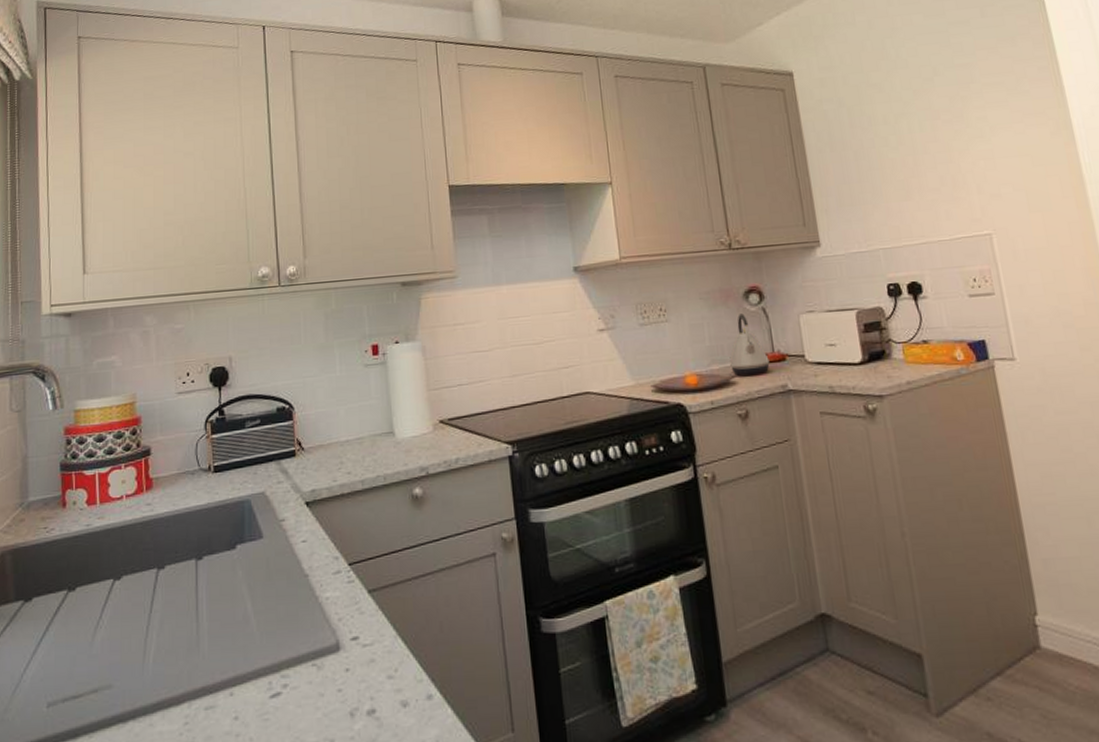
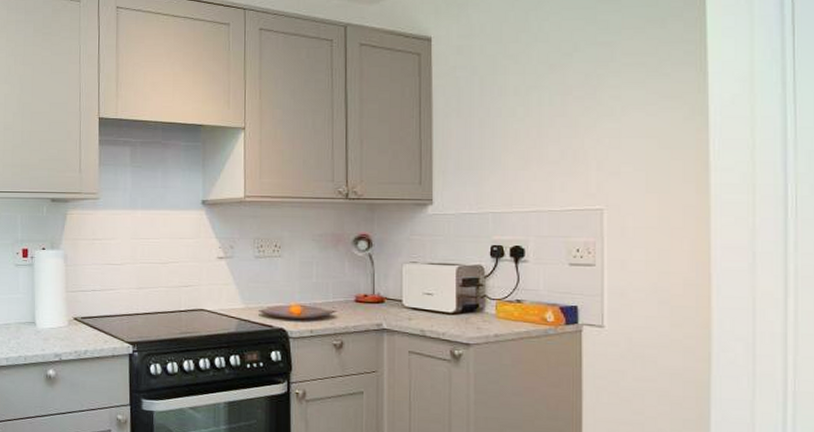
kettle: present [729,313,770,377] -> none [332,257,369,313]

